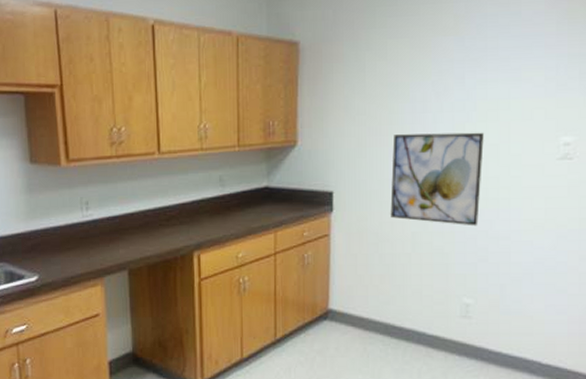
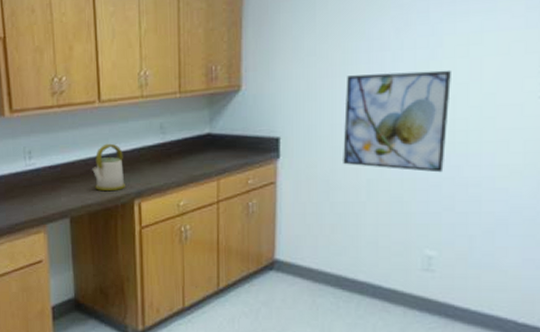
kettle: none [151,195,185,244] -> present [92,143,125,192]

